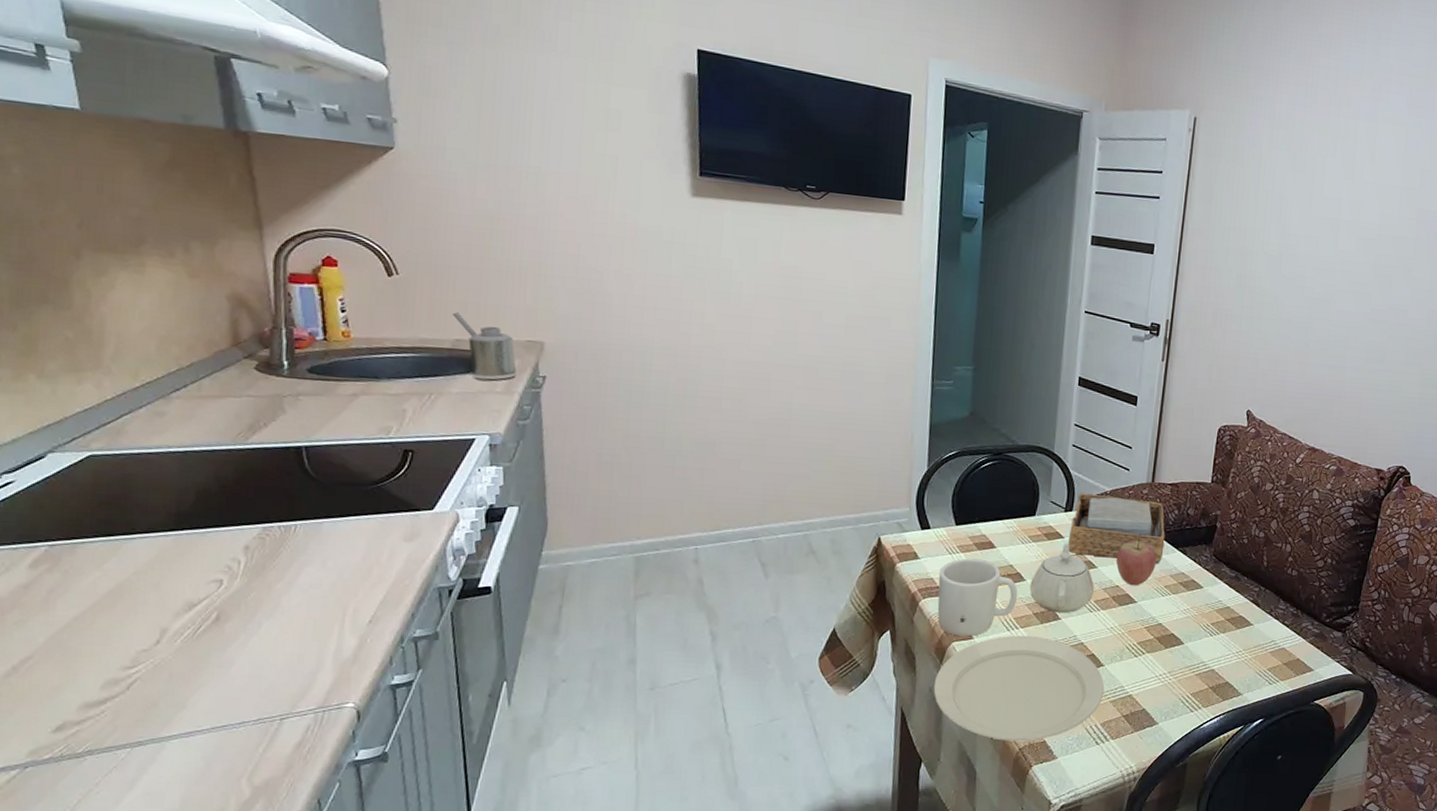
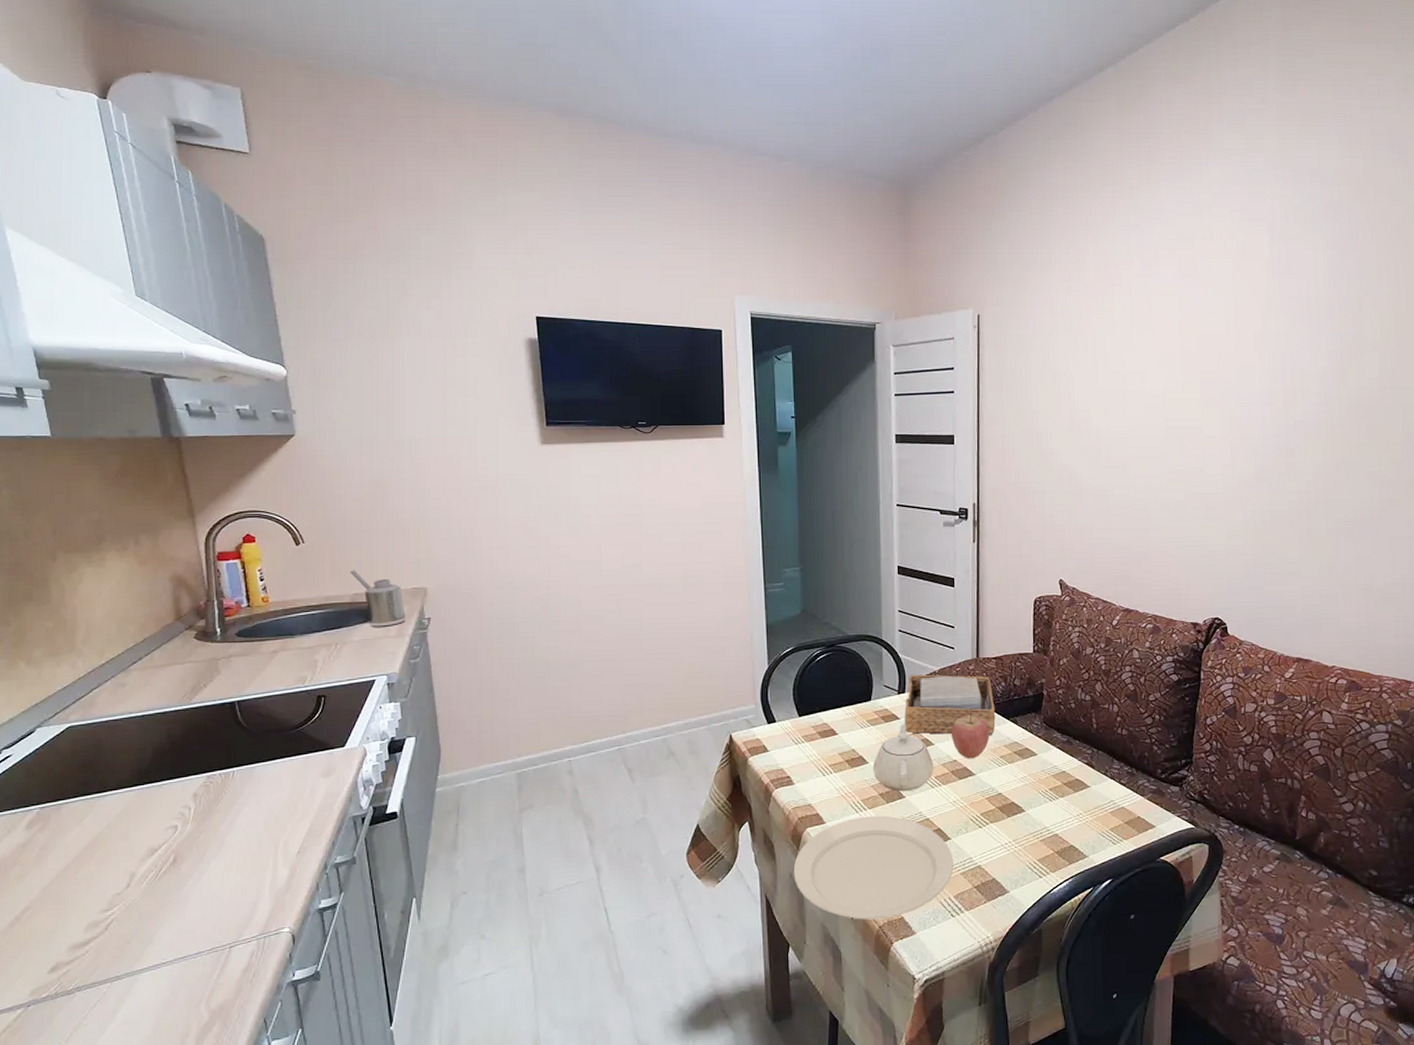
mug: present [937,558,1018,637] -> none [787,746,863,822]

